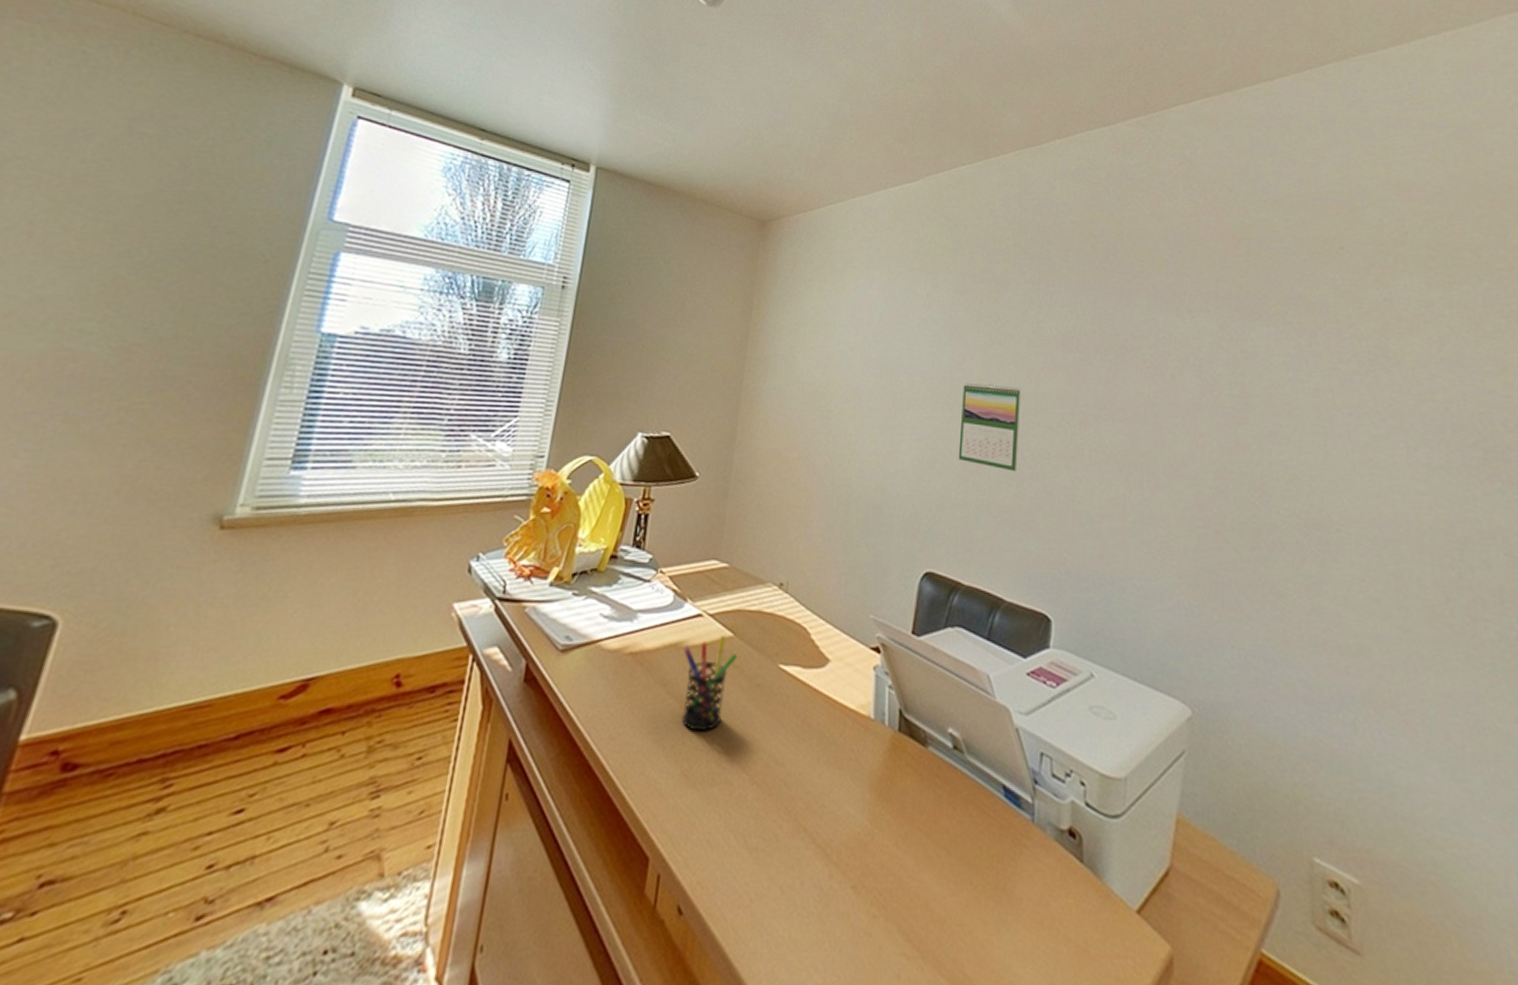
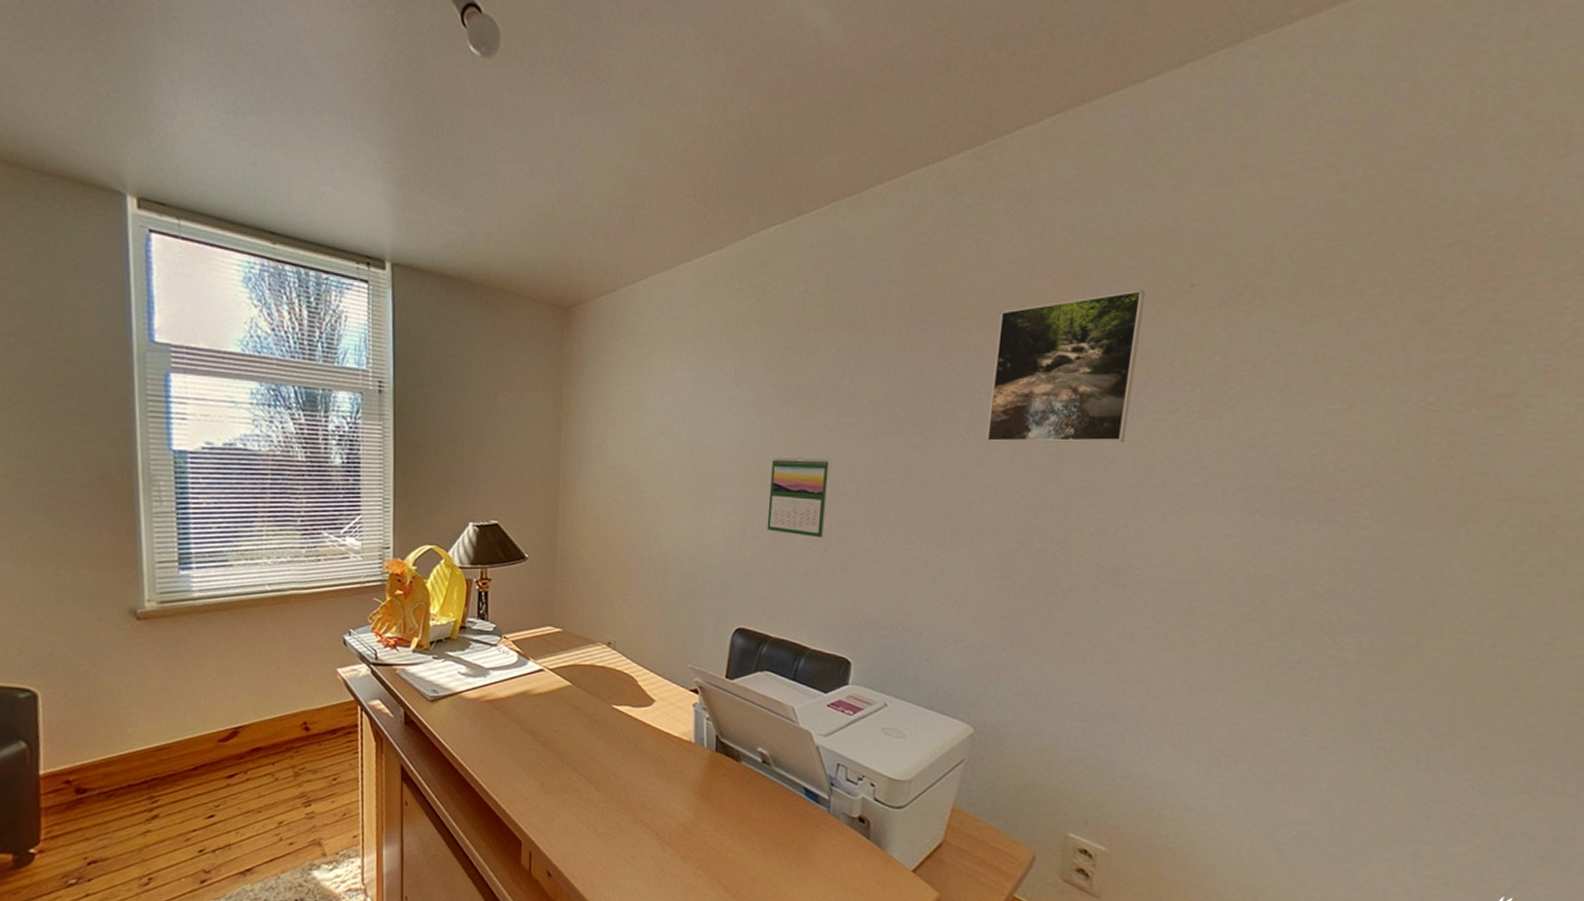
pen holder: present [682,635,738,732] -> none [531,684,577,756]
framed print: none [1173,247,1305,389] -> present [985,289,1145,443]

